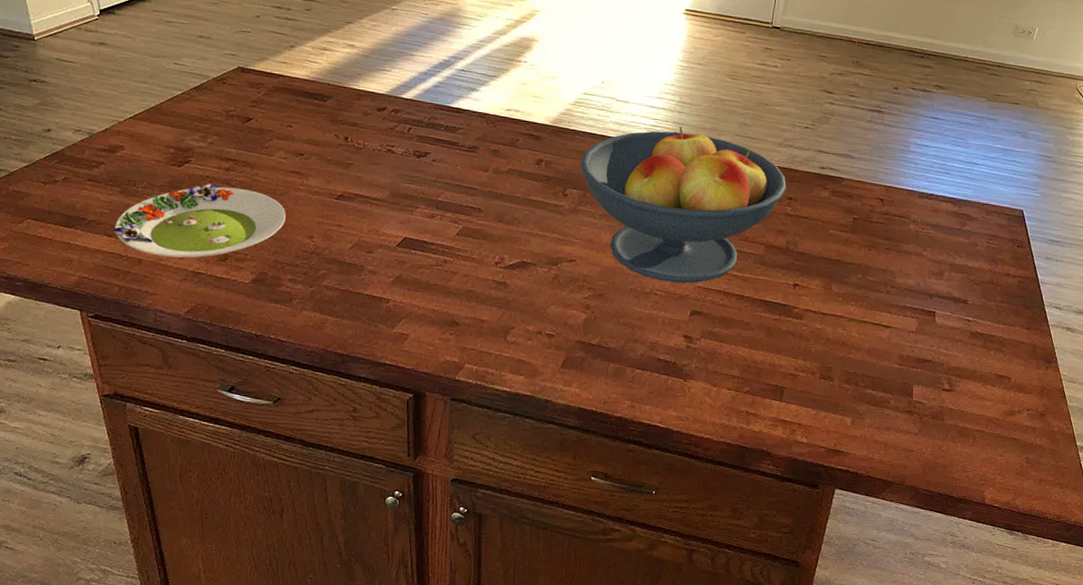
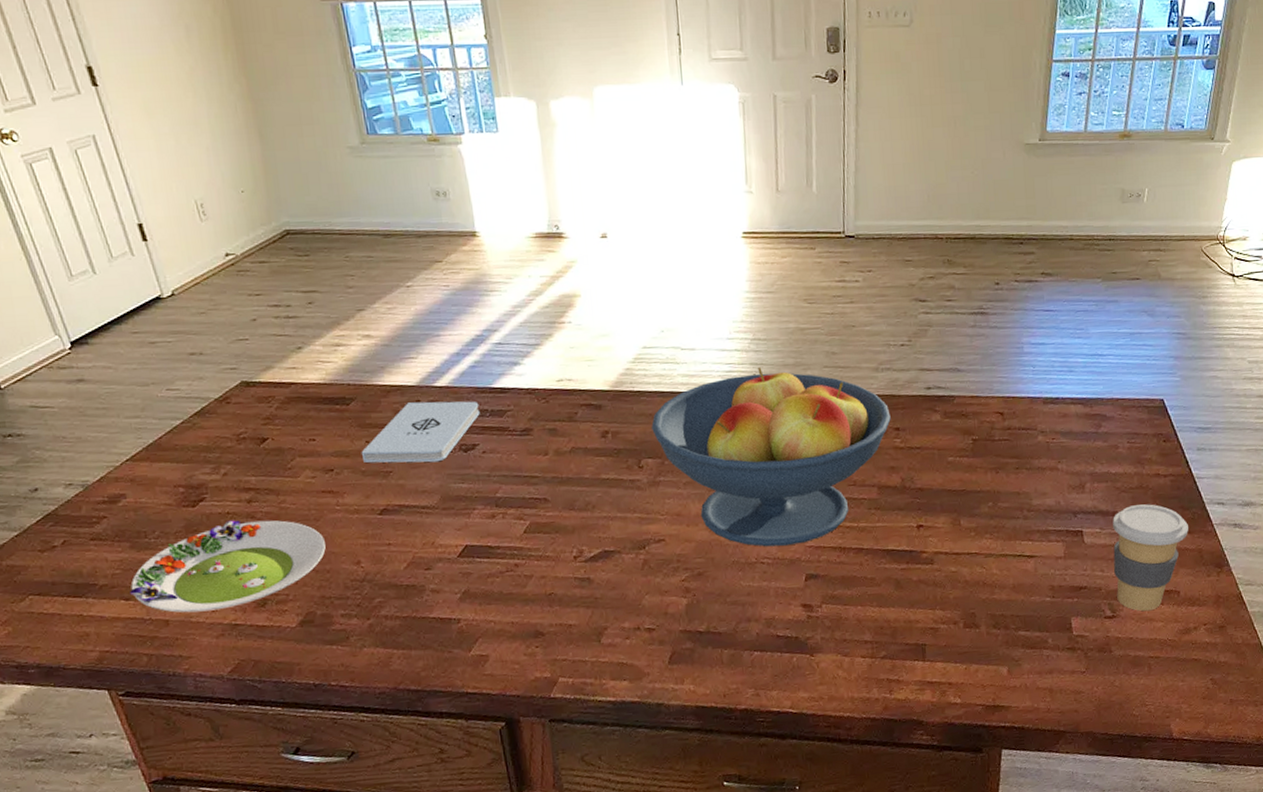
notepad: none [329,108,437,163] -> present [361,401,480,463]
coffee cup: none [956,297,1027,391] -> present [1113,504,1188,612]

